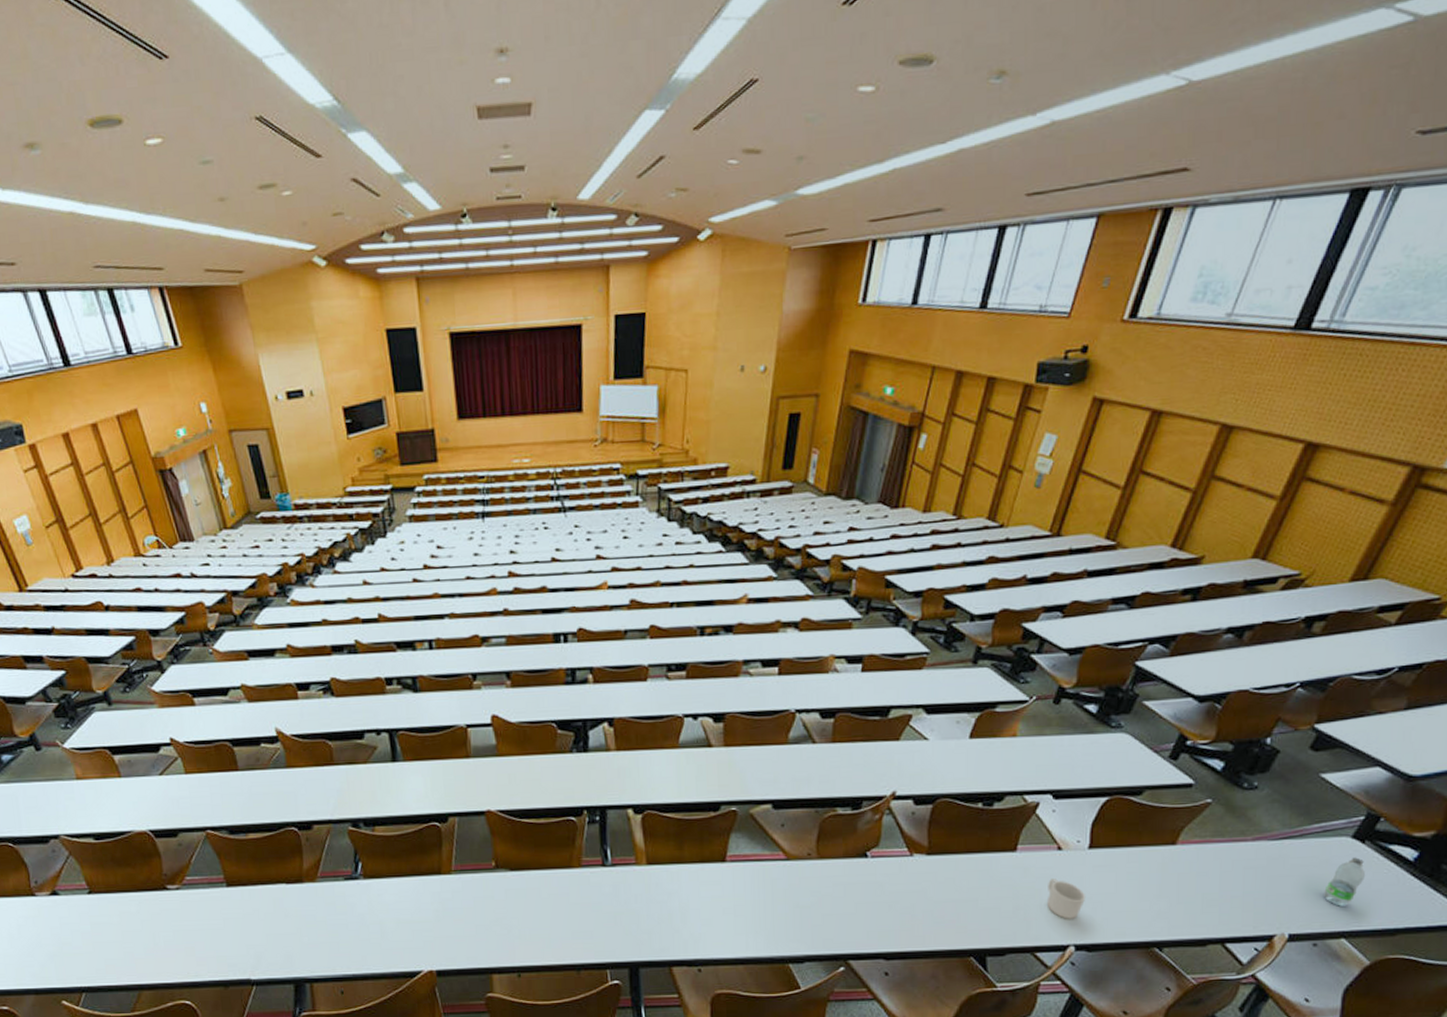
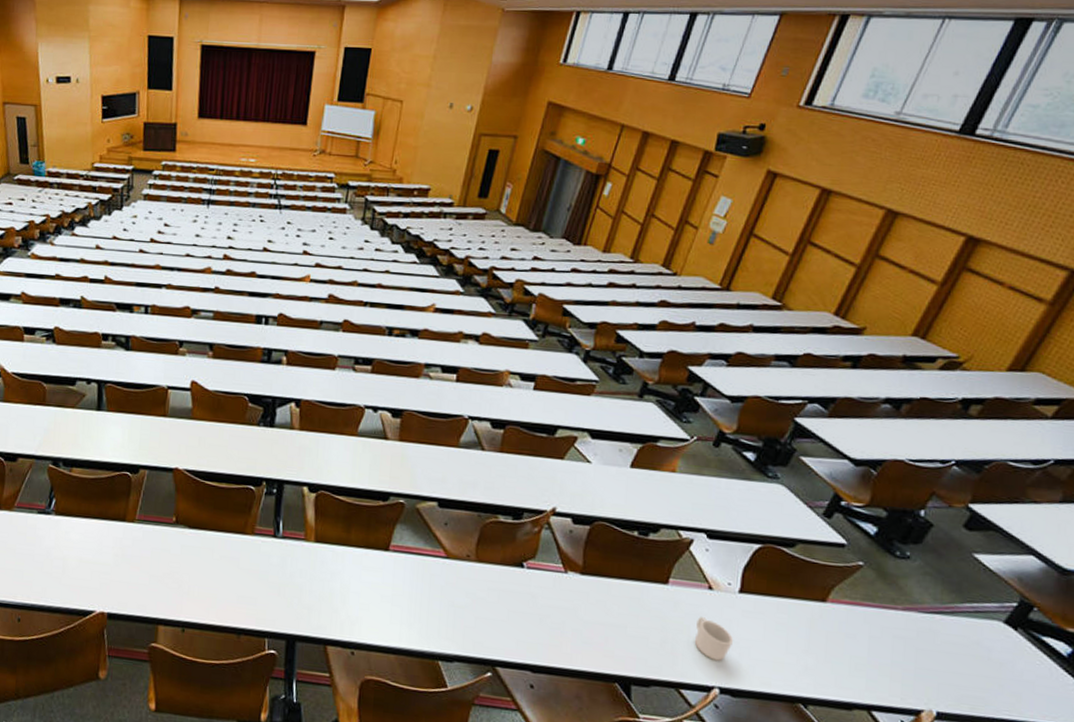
bottle: present [1324,857,1365,906] -> none [974,643,1017,692]

